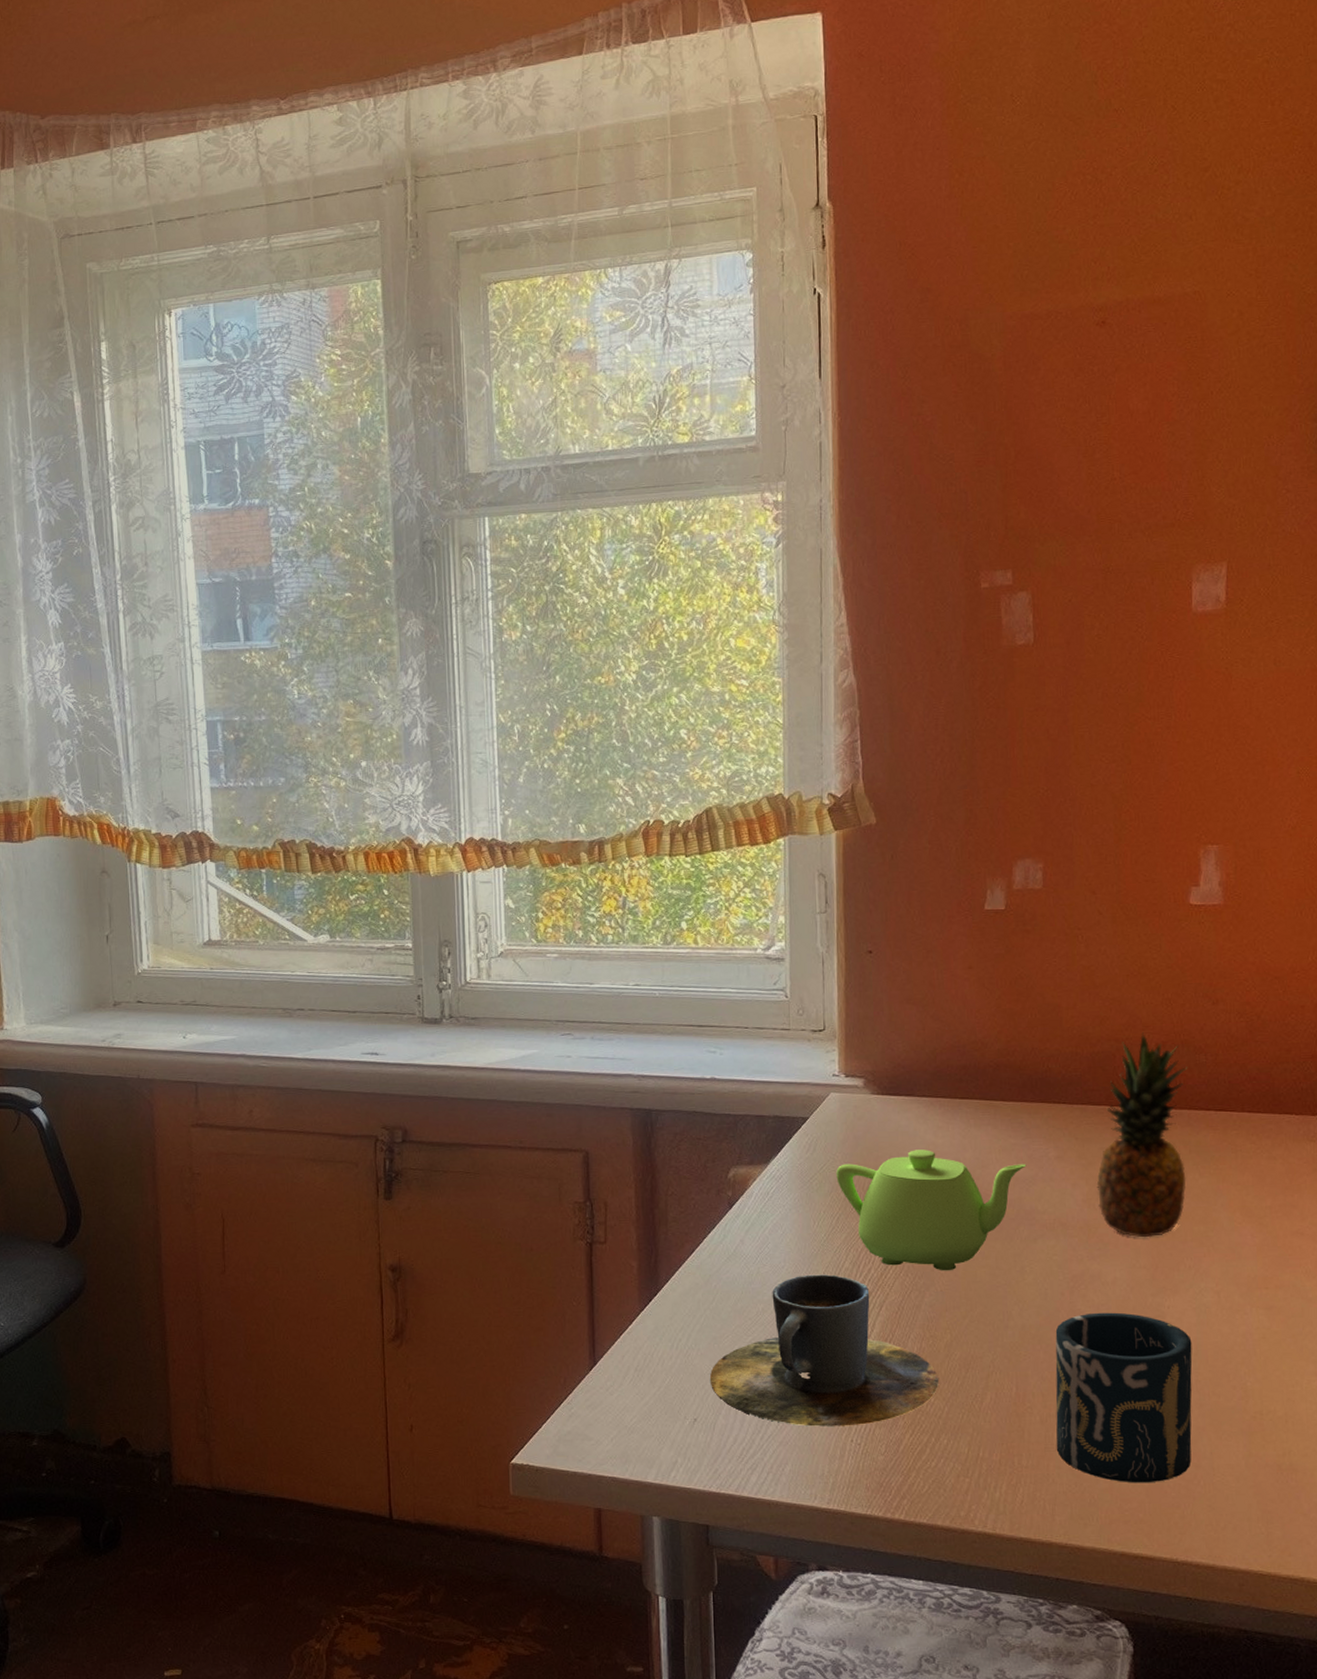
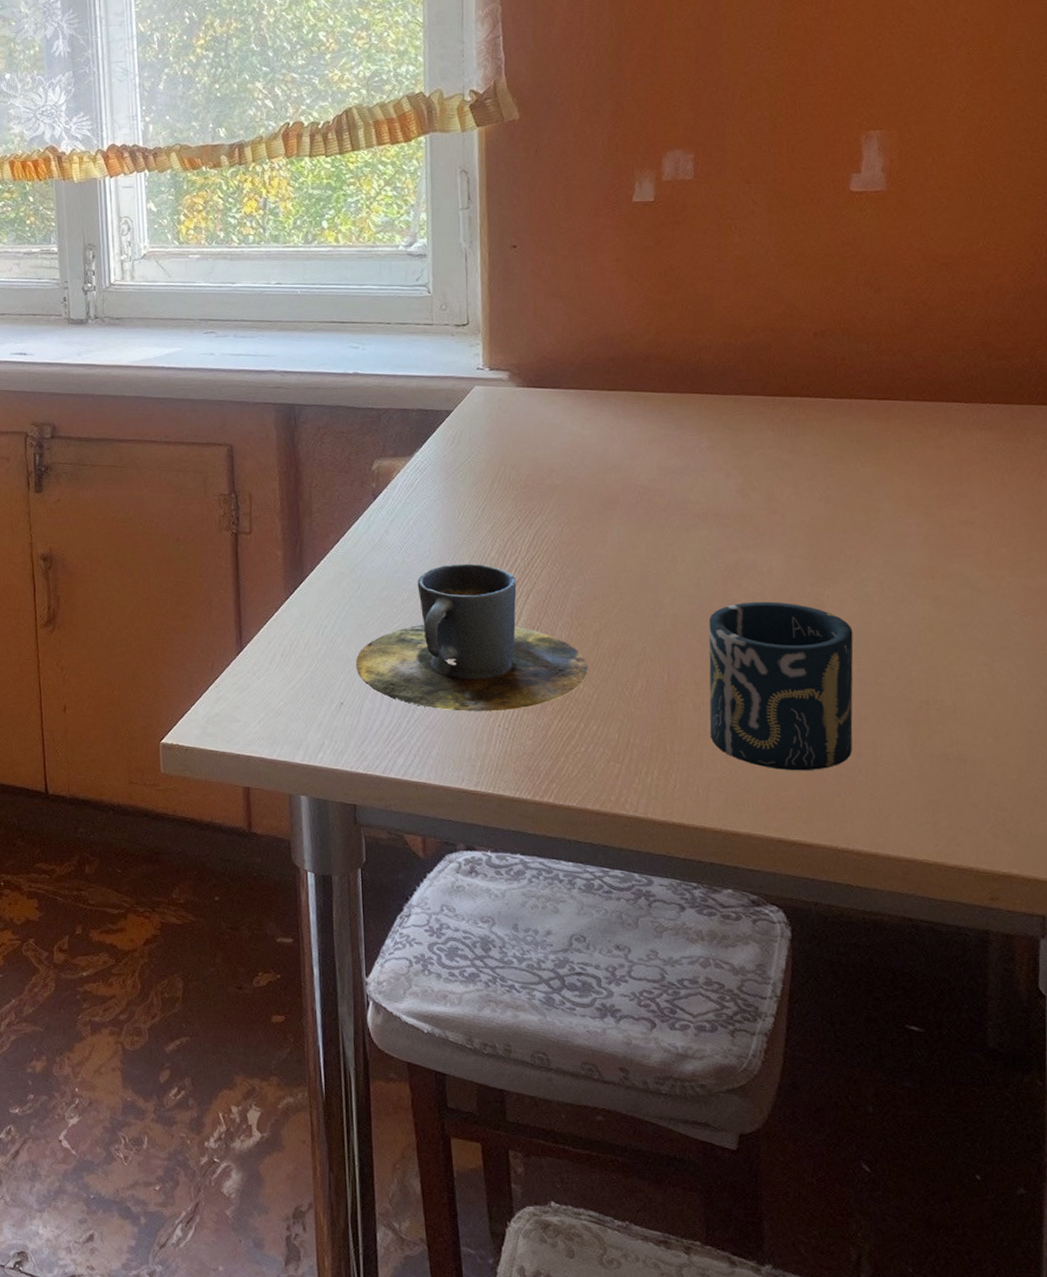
teapot: present [836,1149,1027,1271] -> none [481,441,678,561]
fruit: present [1096,1032,1187,1238] -> none [751,322,847,528]

